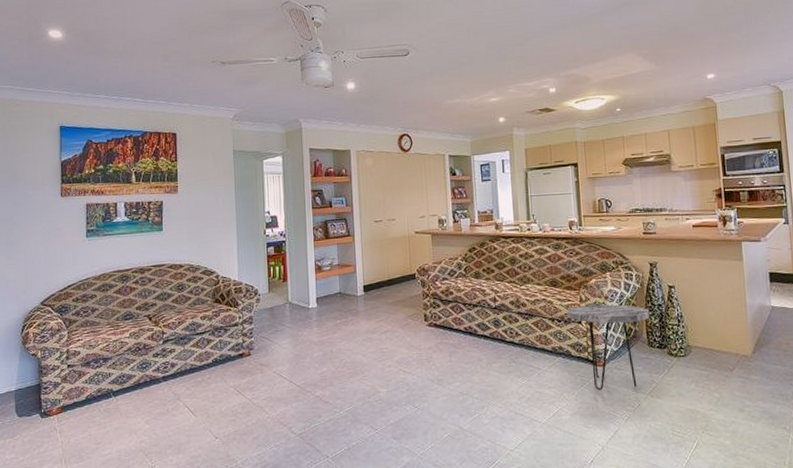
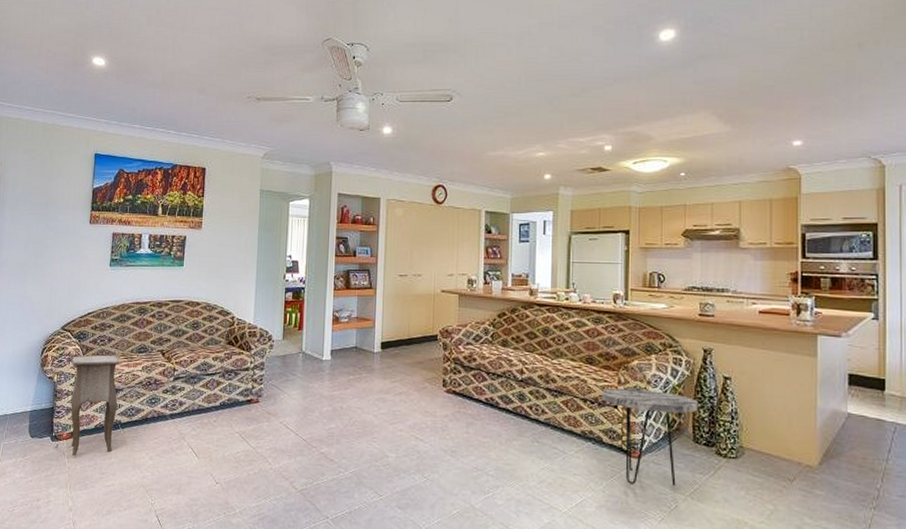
side table: none [44,325,108,431] -> present [53,355,120,457]

